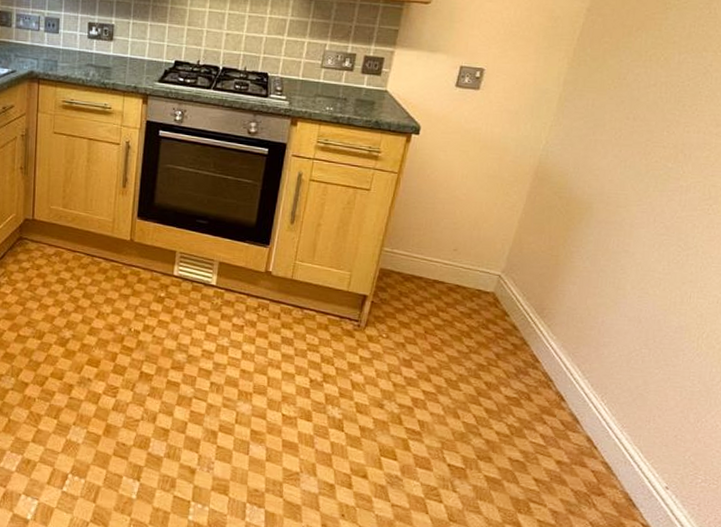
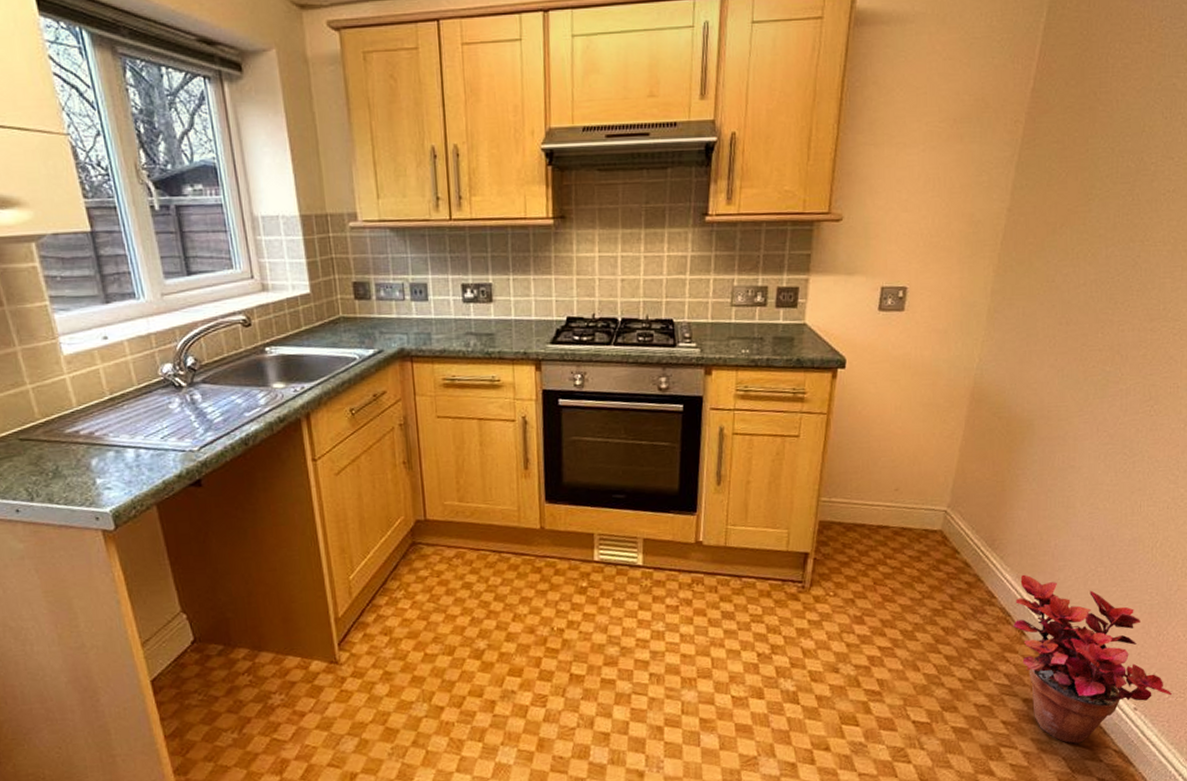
potted plant: none [553,344,705,512] -> present [1013,574,1172,745]

